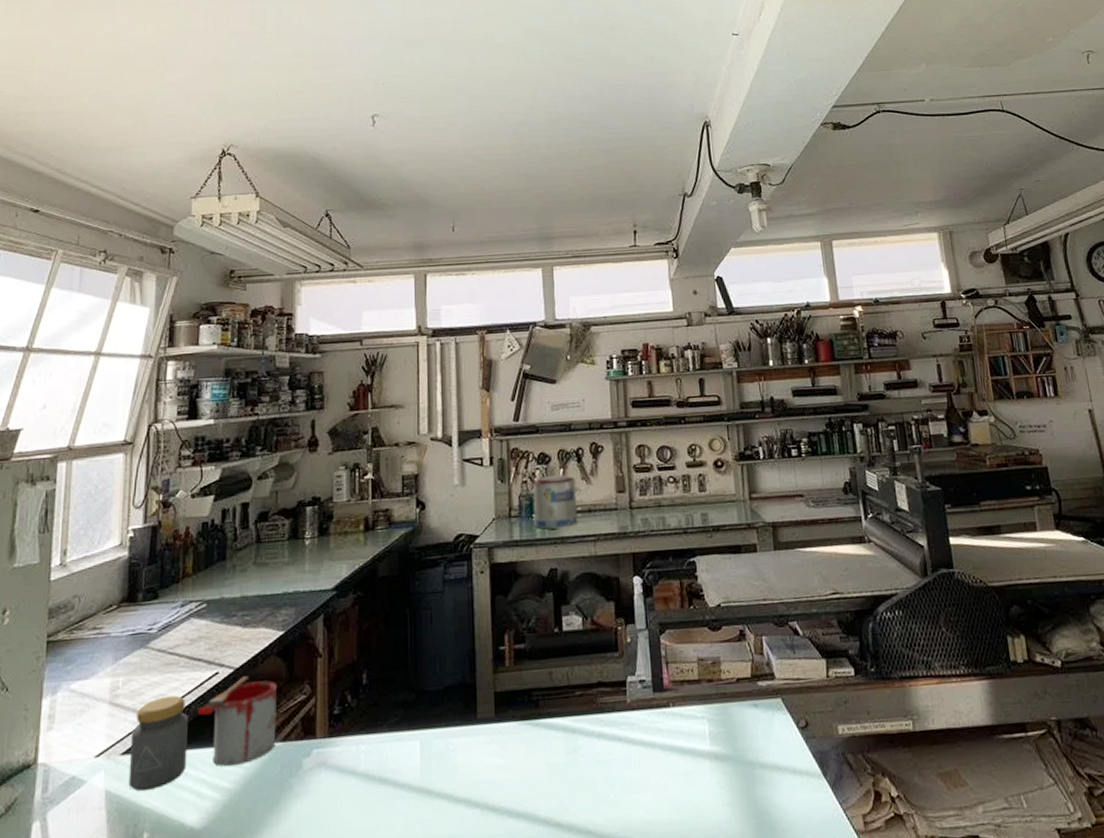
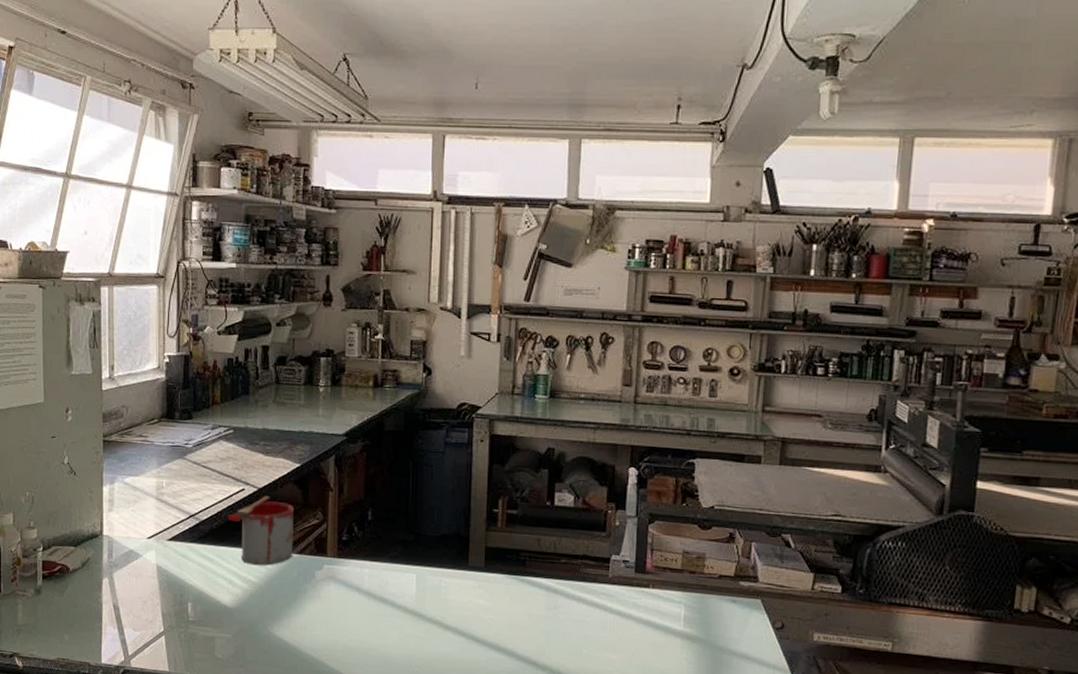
jar: present [128,695,188,791] -> none [174,501,220,571]
paint can: present [528,474,582,530] -> none [533,359,587,412]

